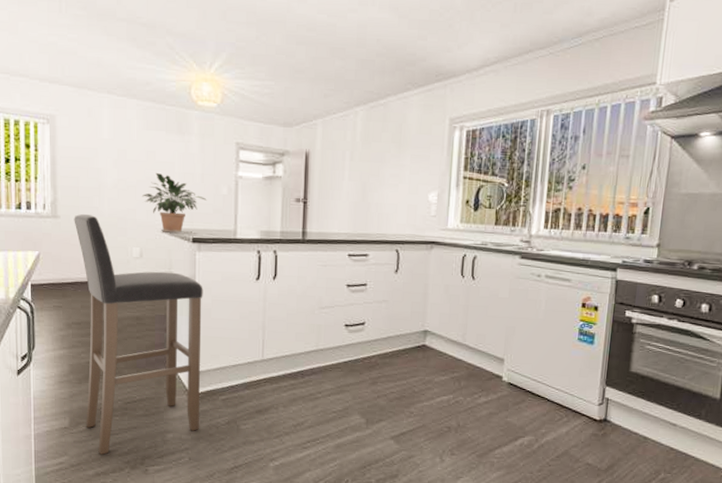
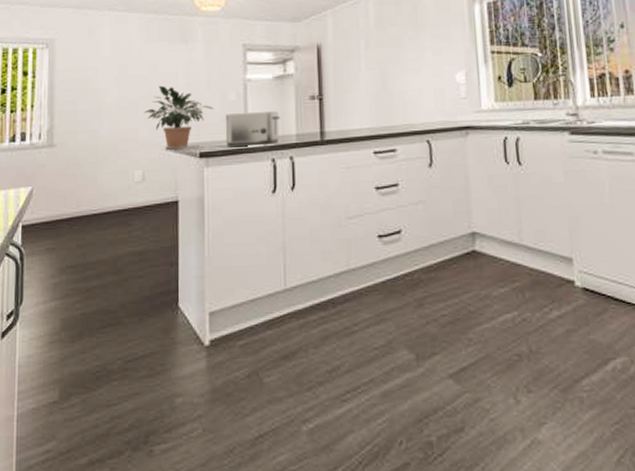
bar stool: present [74,213,203,455] -> none [71,138,214,436]
toaster: none [216,205,267,239] -> present [225,111,280,148]

